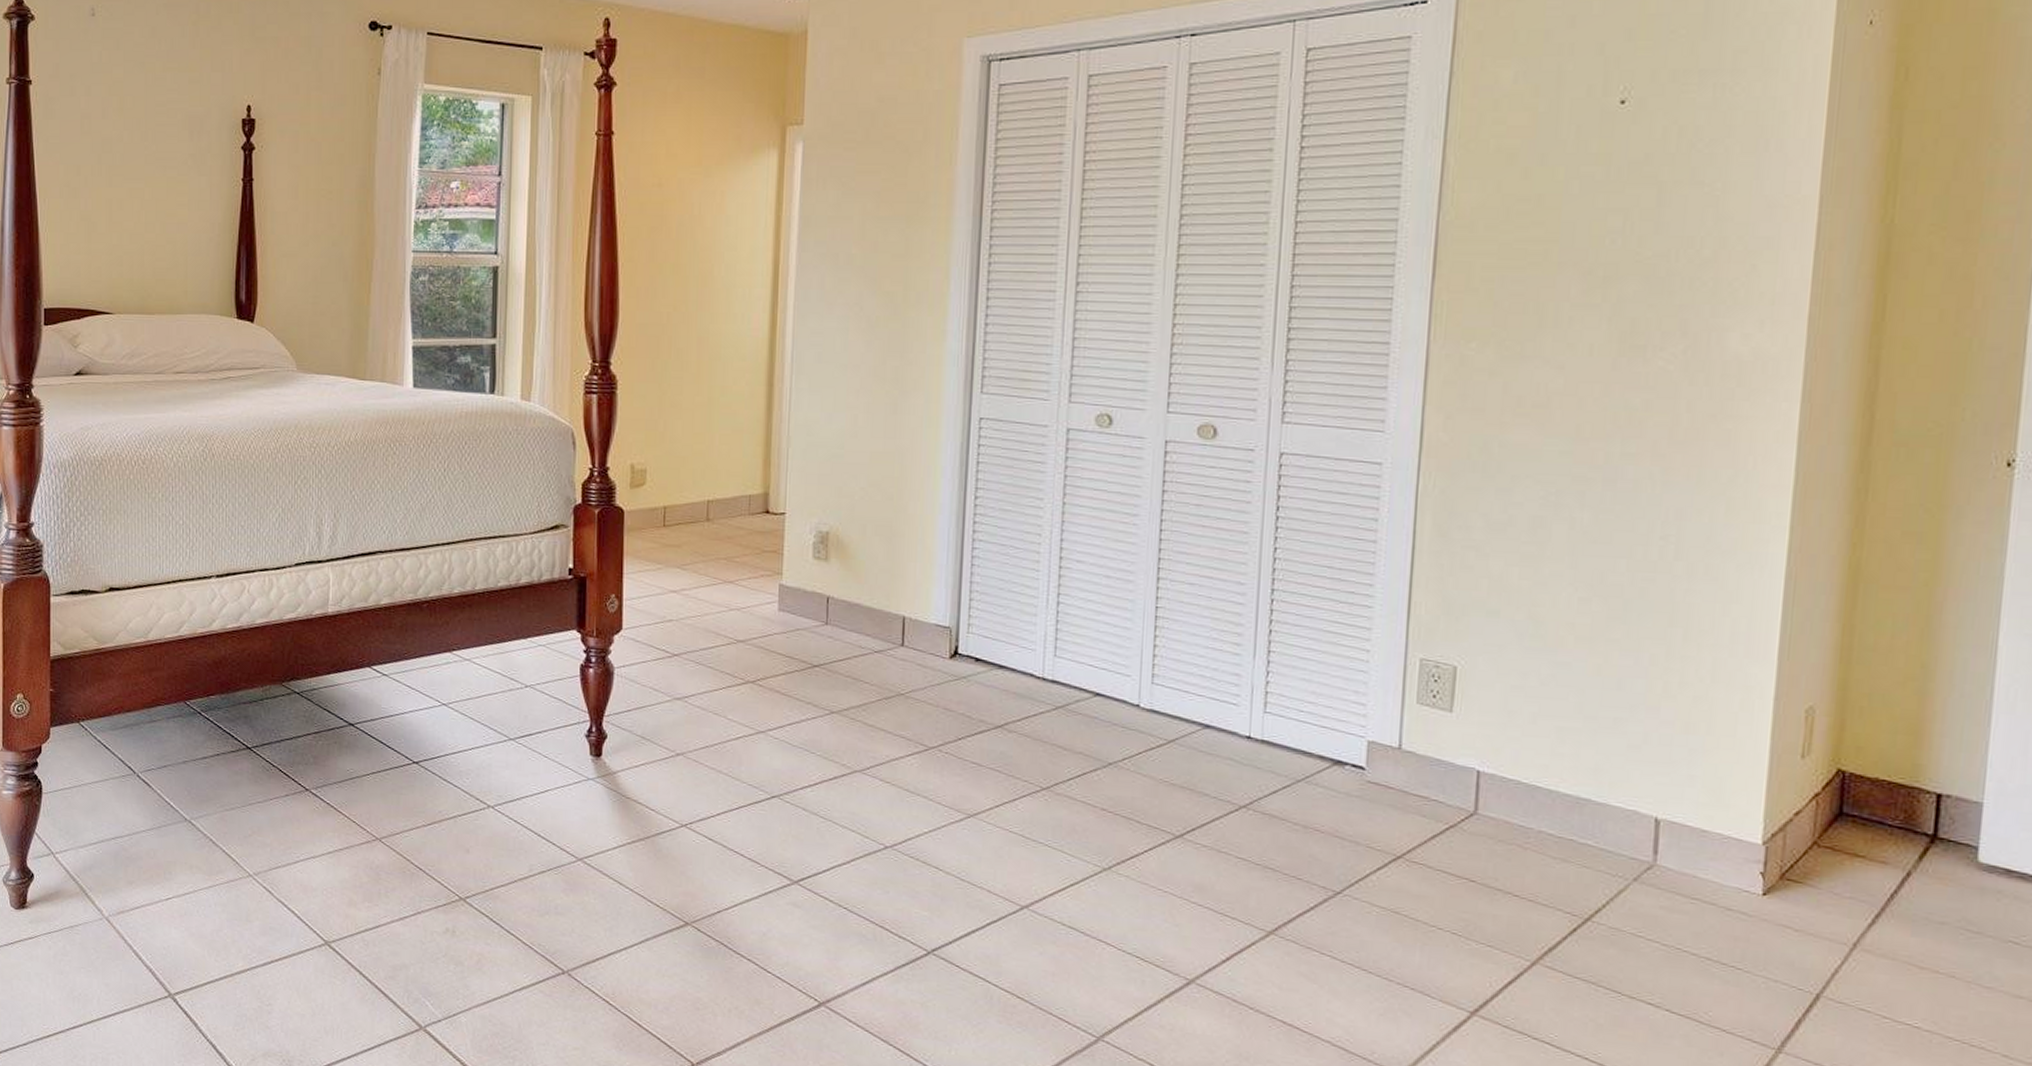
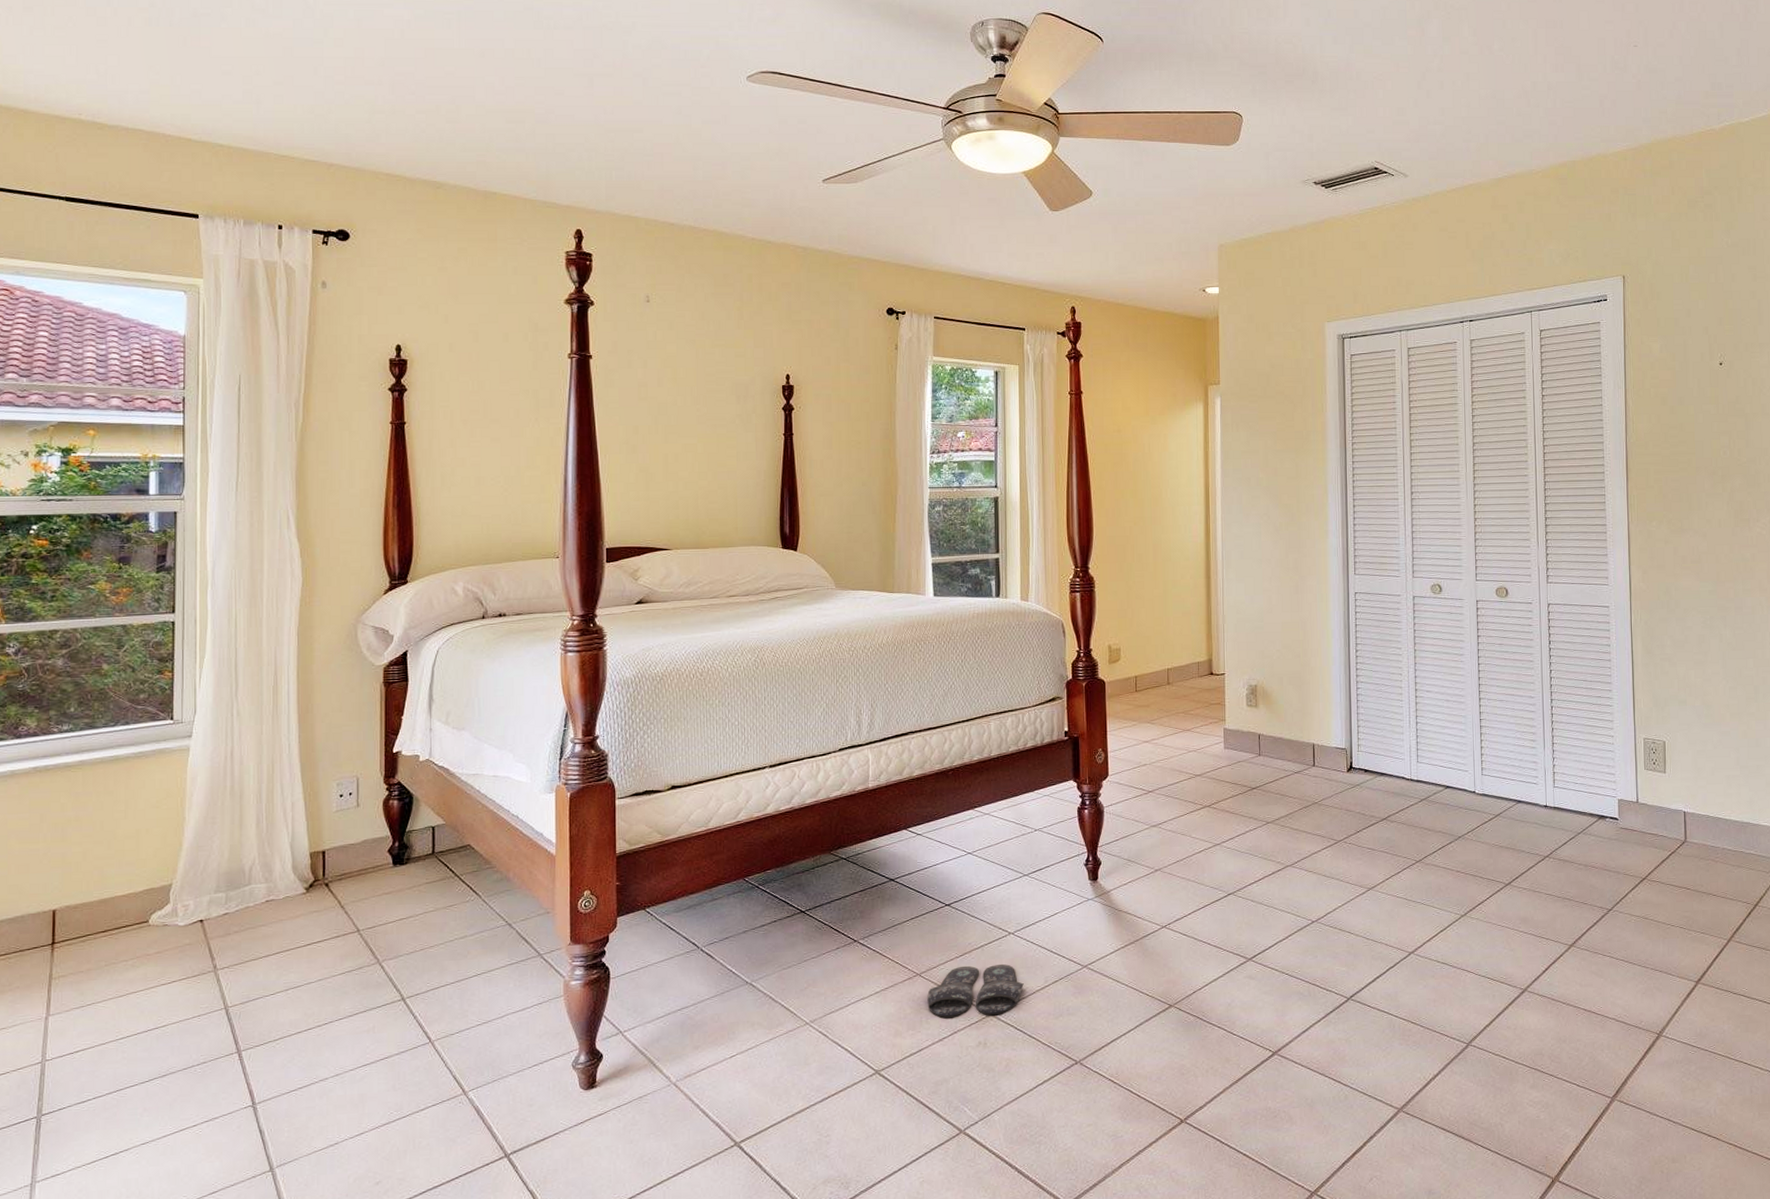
slippers: none [387,837,503,901] -> present [927,964,1024,1019]

